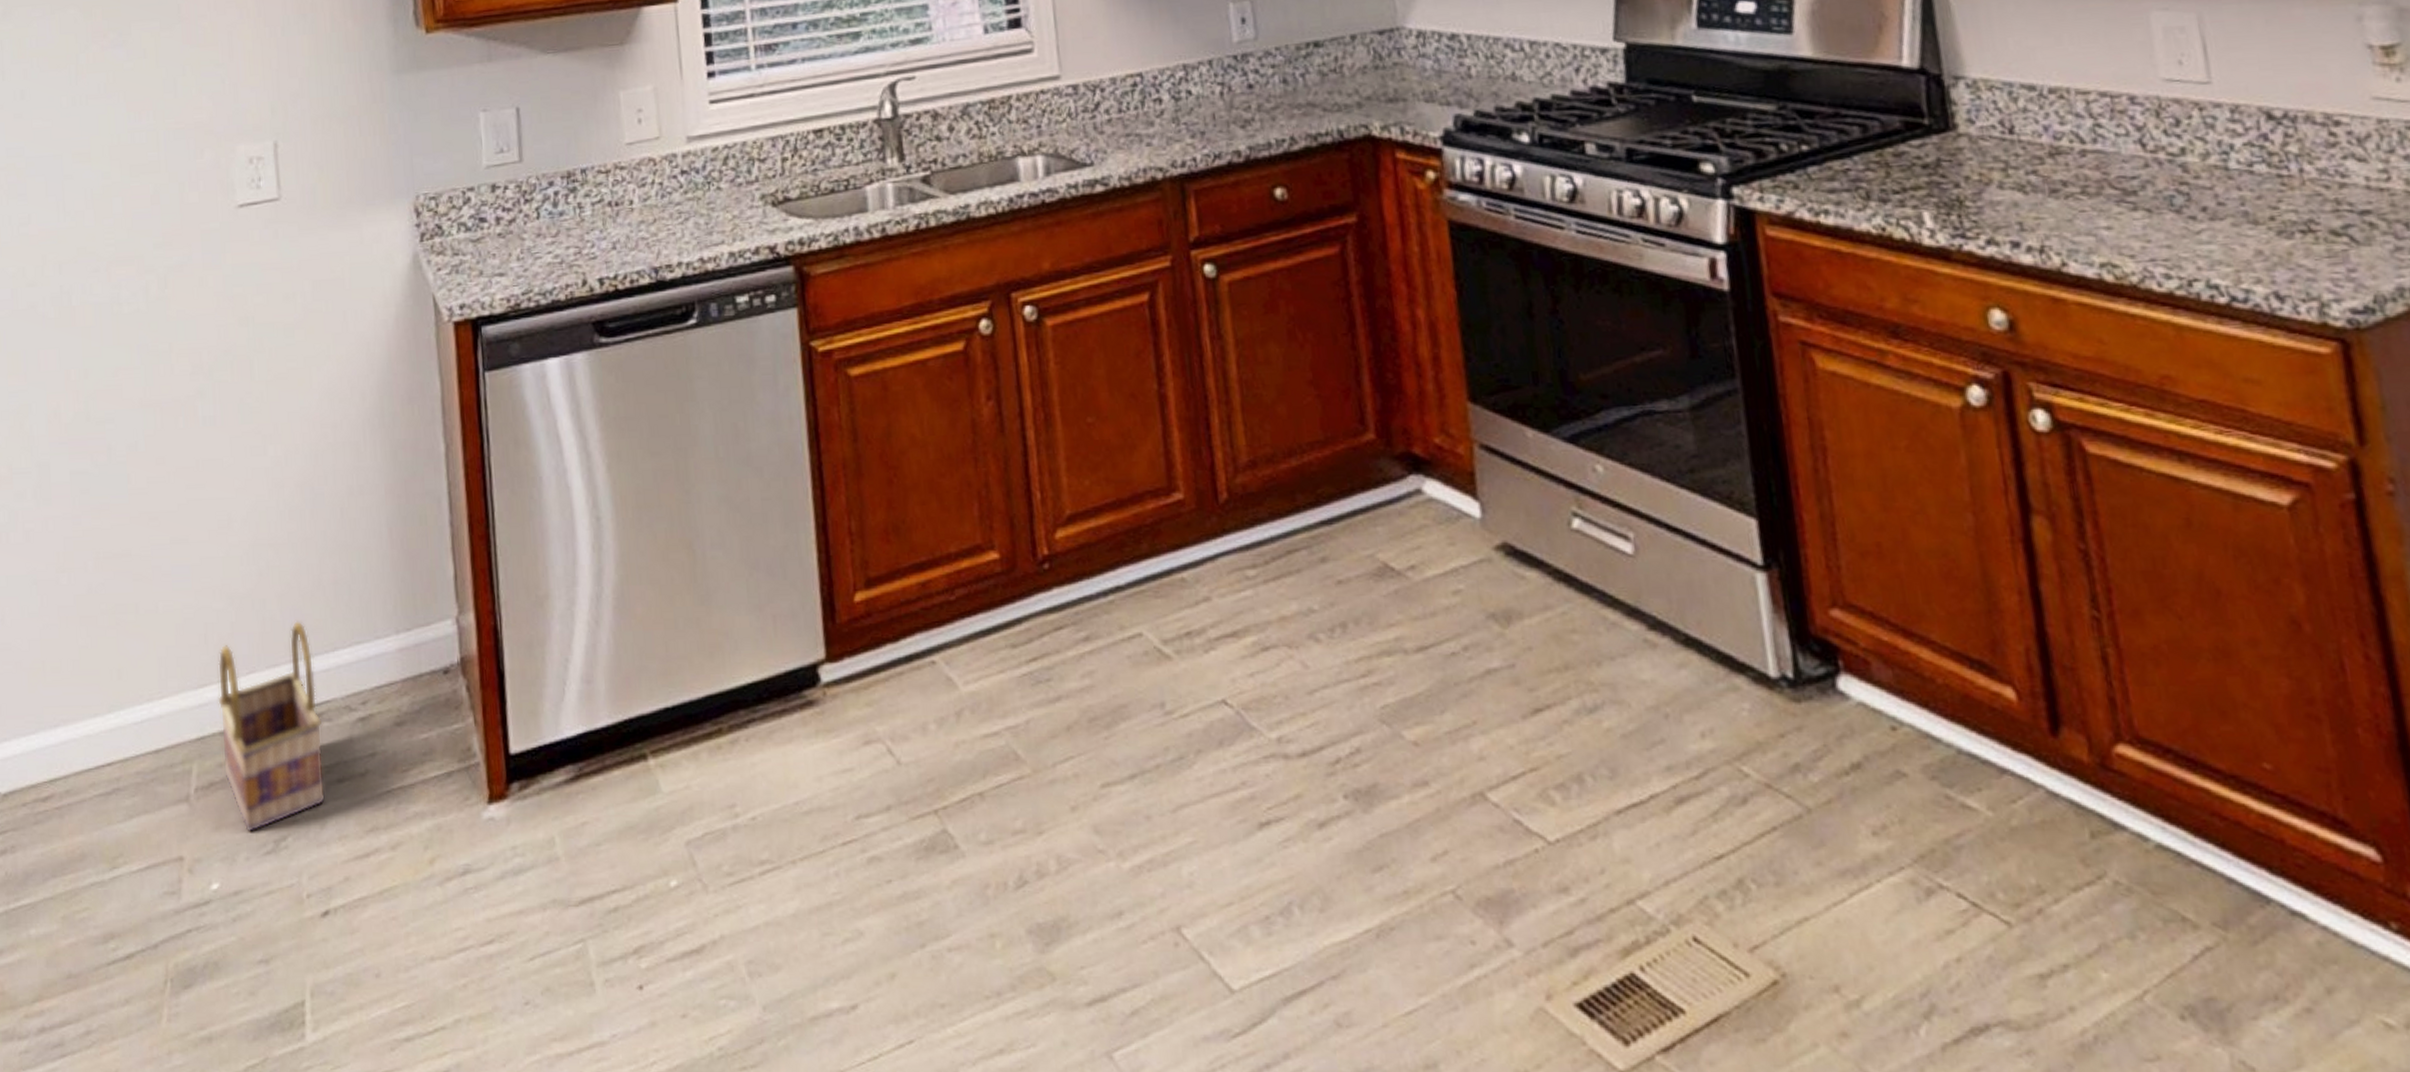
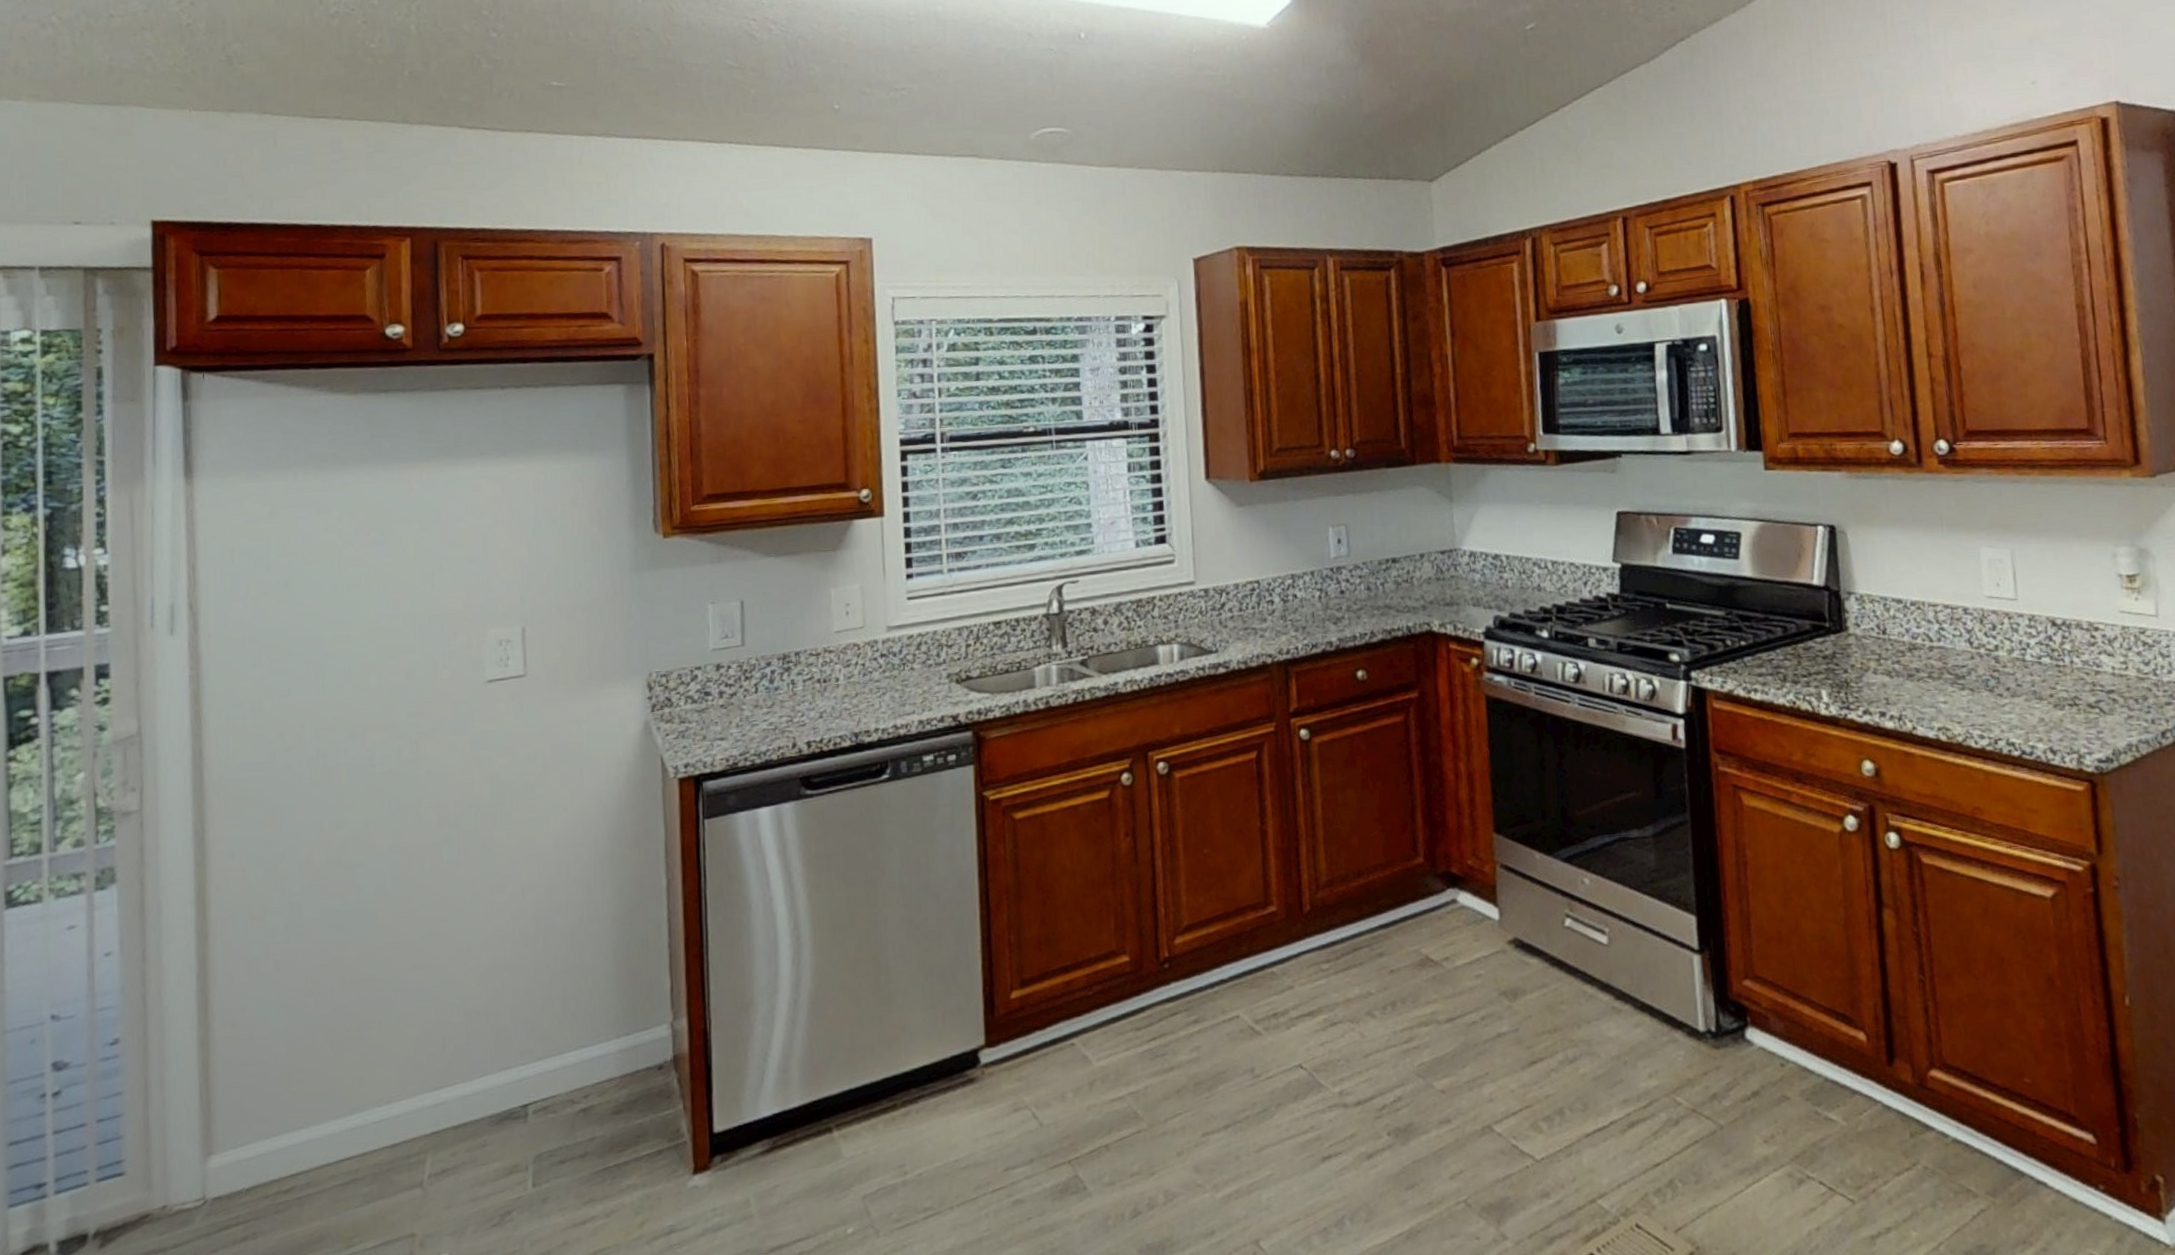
basket: present [217,621,326,833] -> none [452,1030,549,1210]

